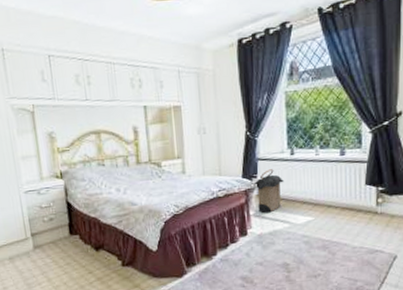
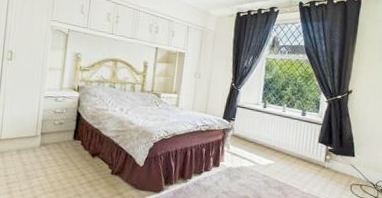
laundry hamper: present [253,169,284,214] -> none [230,116,255,152]

